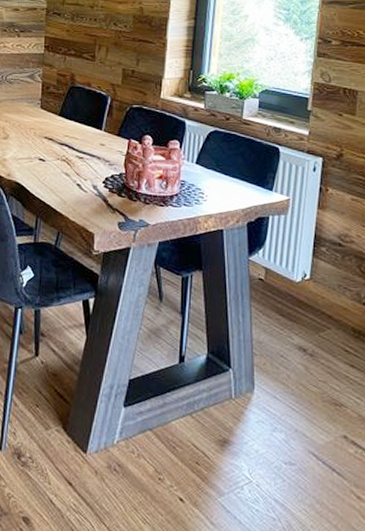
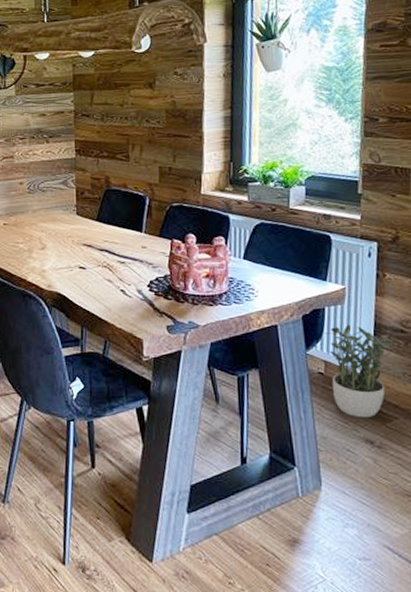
potted plant: none [266,234,335,326] -> present [324,324,397,418]

